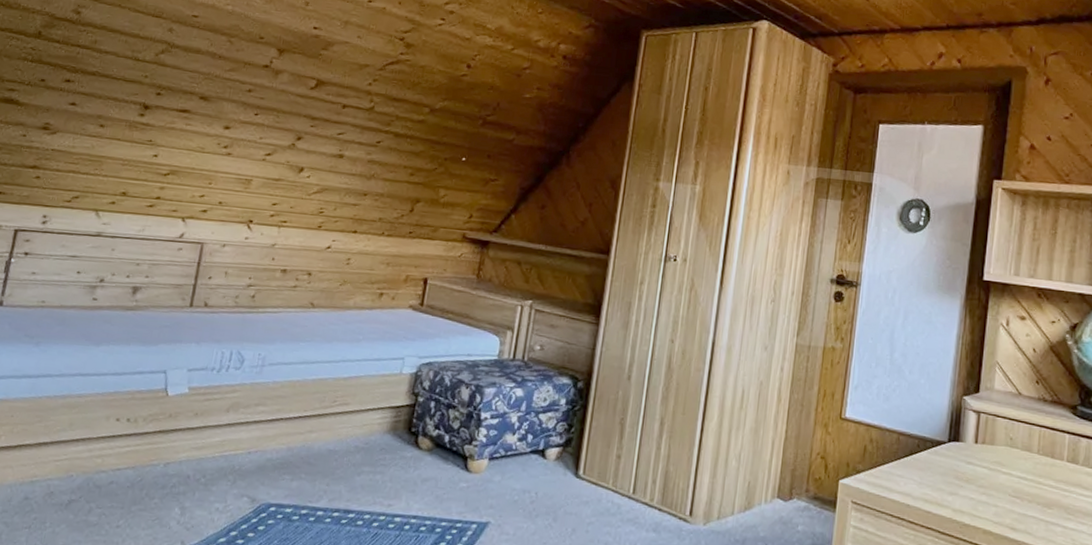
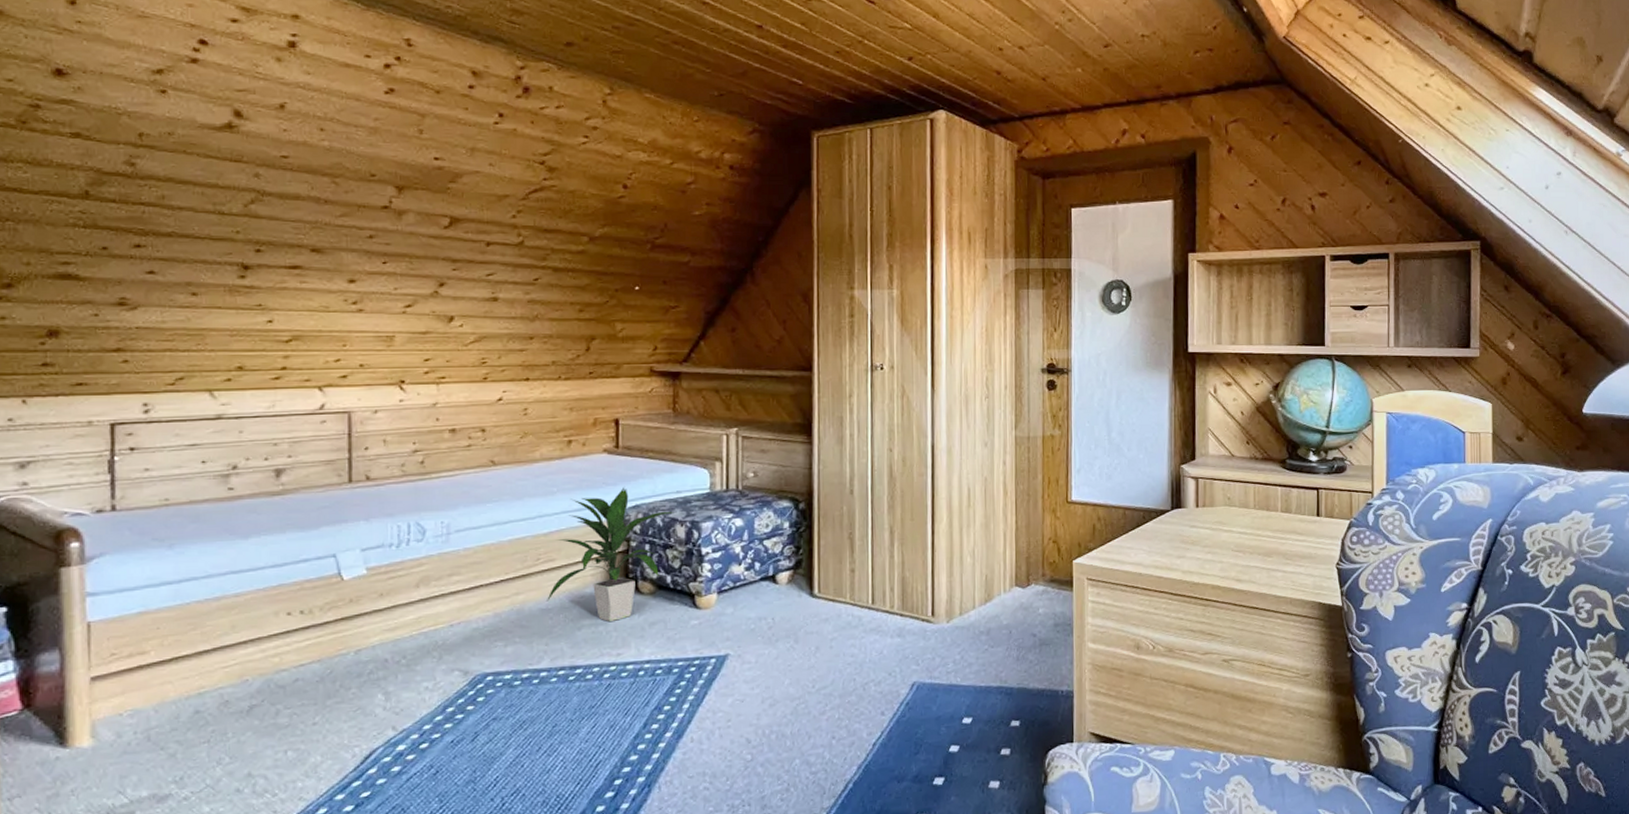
indoor plant: none [335,344,462,472] -> present [547,487,674,621]

